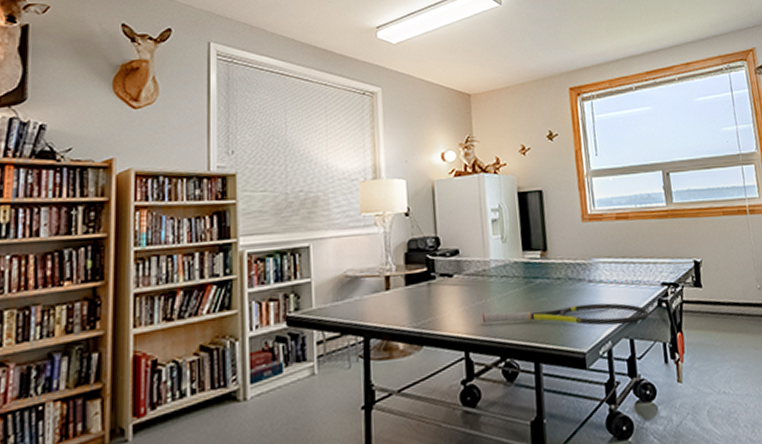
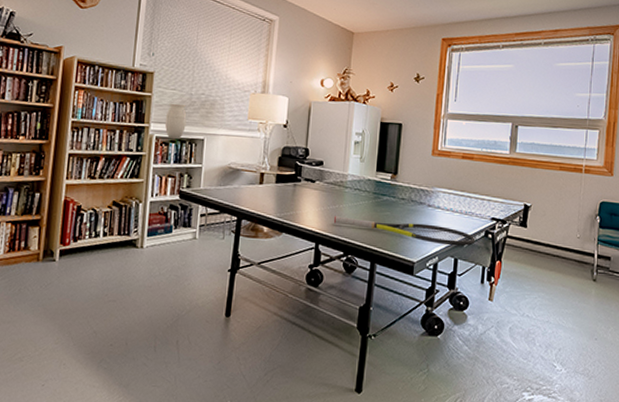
decorative vase: none [257,207,285,253] -> present [165,103,187,140]

